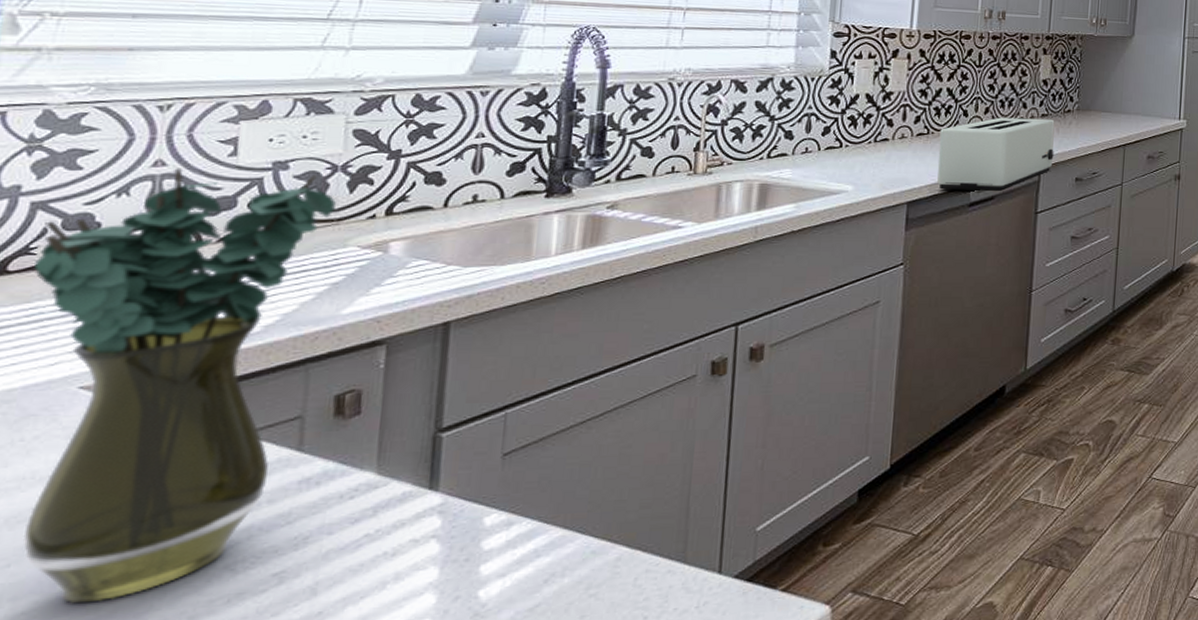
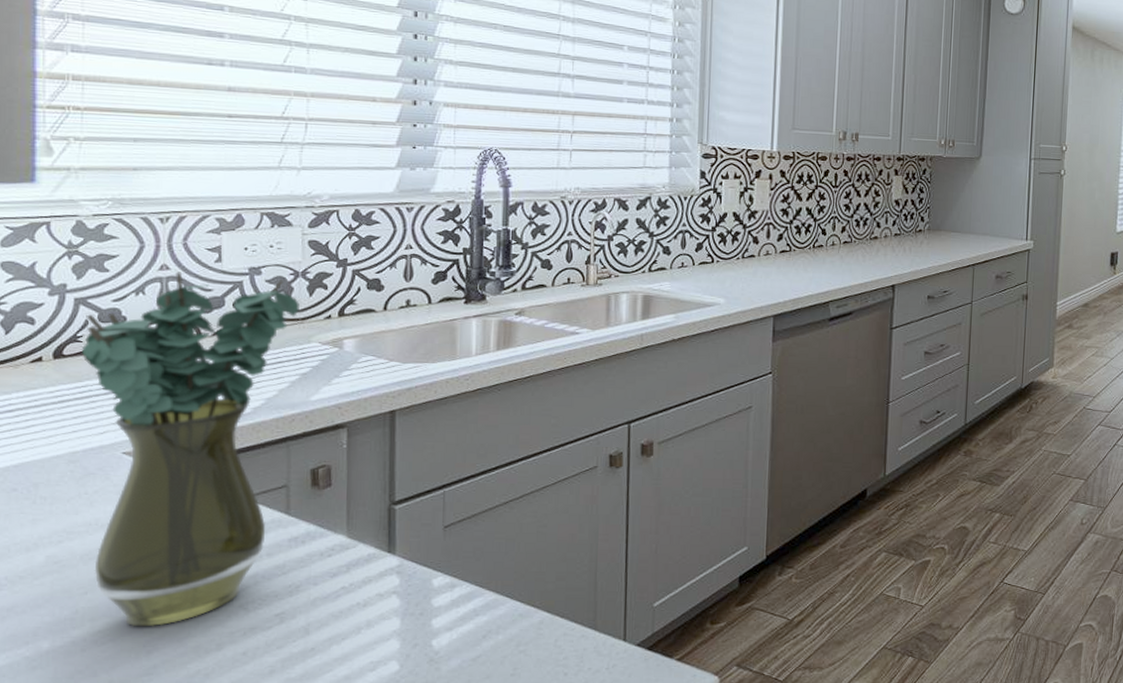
toaster: present [937,117,1055,192] -> none [799,236,907,308]

